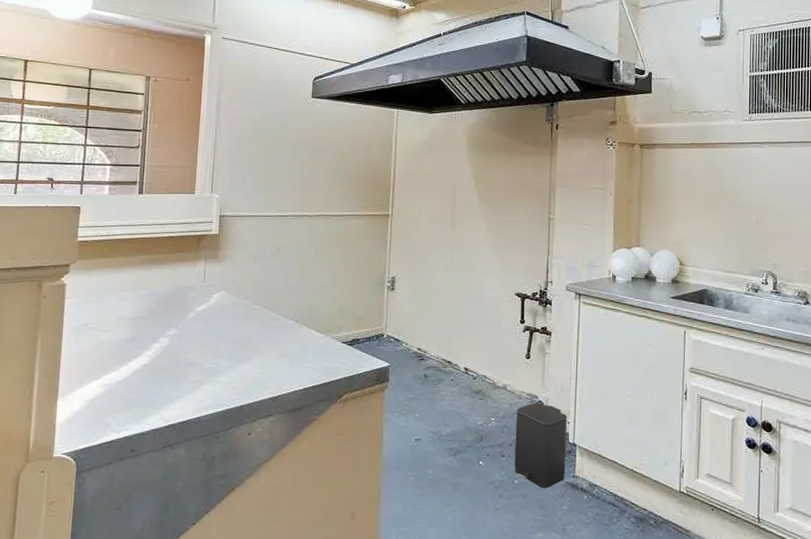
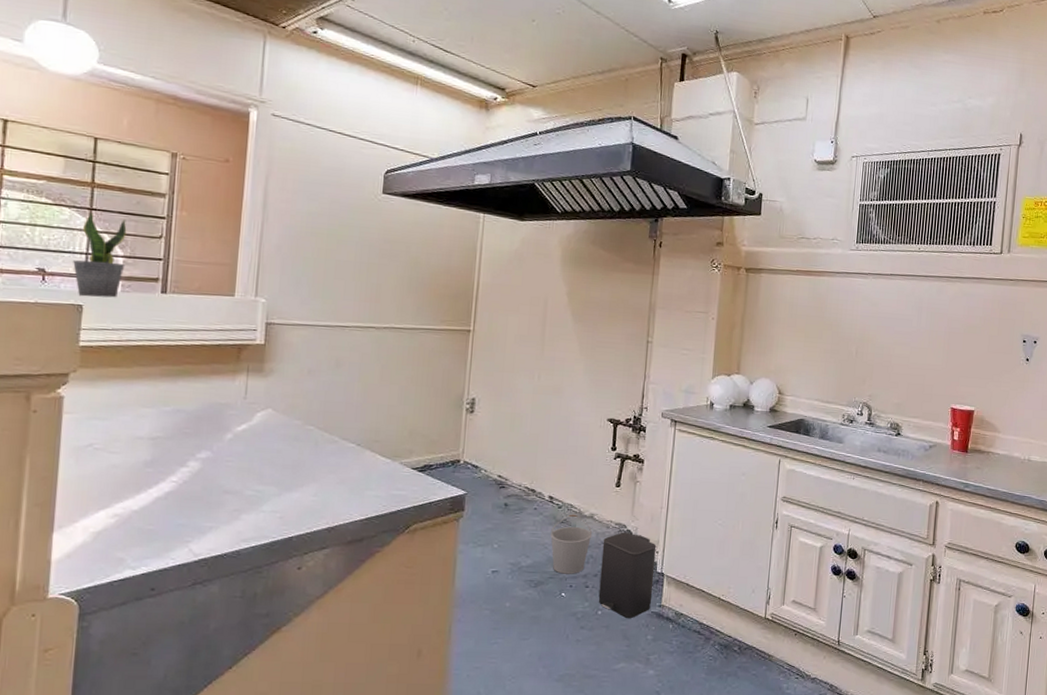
potted plant: none [73,130,113,200] -> present [73,213,127,298]
bucket: none [467,385,506,443] -> present [550,514,593,574]

